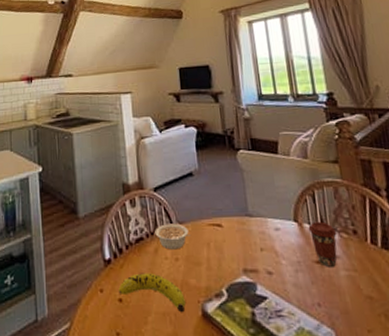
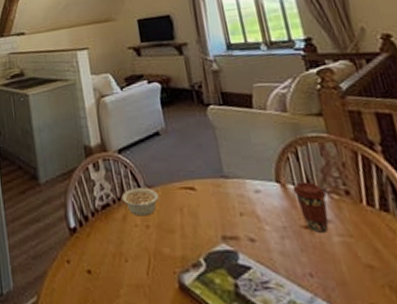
fruit: present [118,273,186,313] -> none [86,241,160,285]

